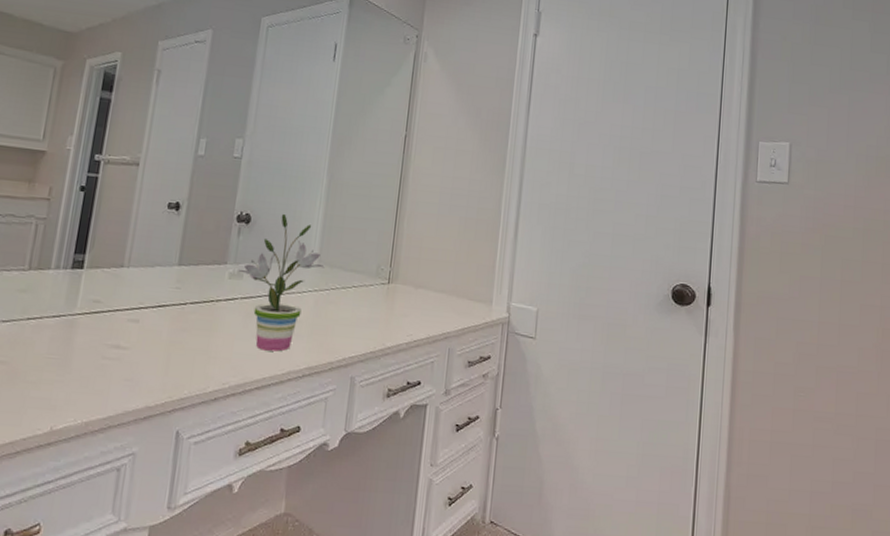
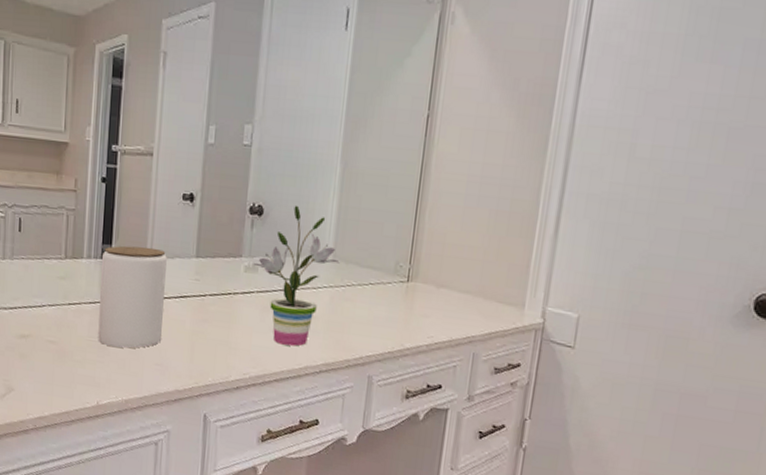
jar: none [59,255,146,364] -> present [98,246,167,348]

